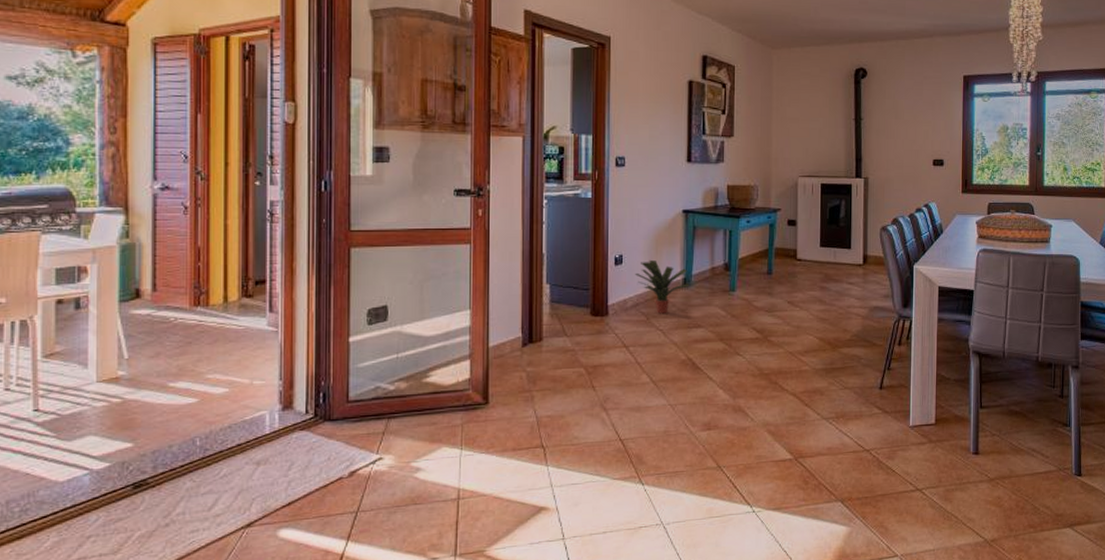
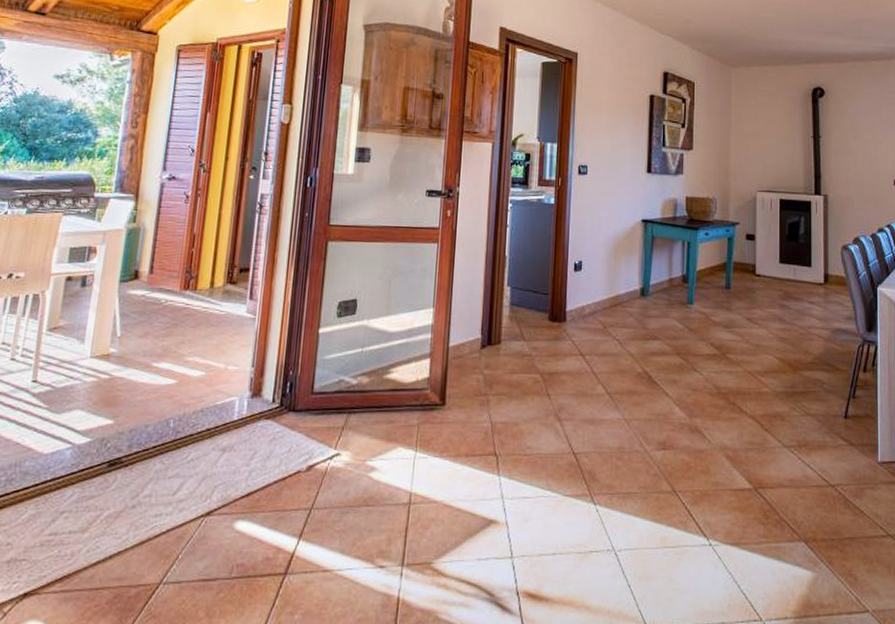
potted plant: present [634,259,689,314] -> none [593,267,647,323]

